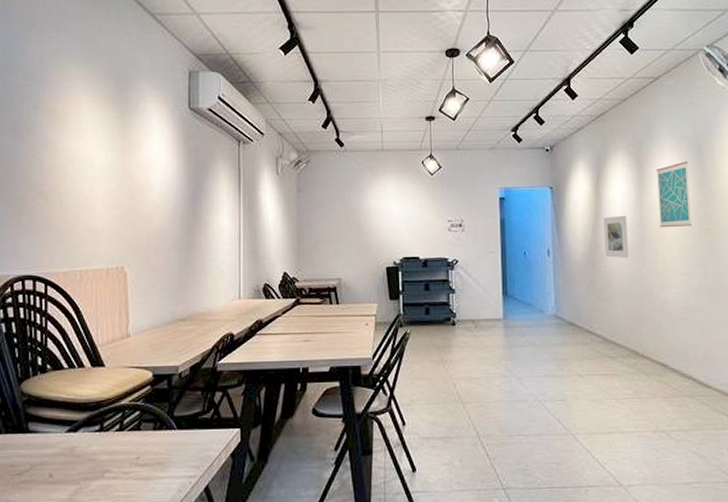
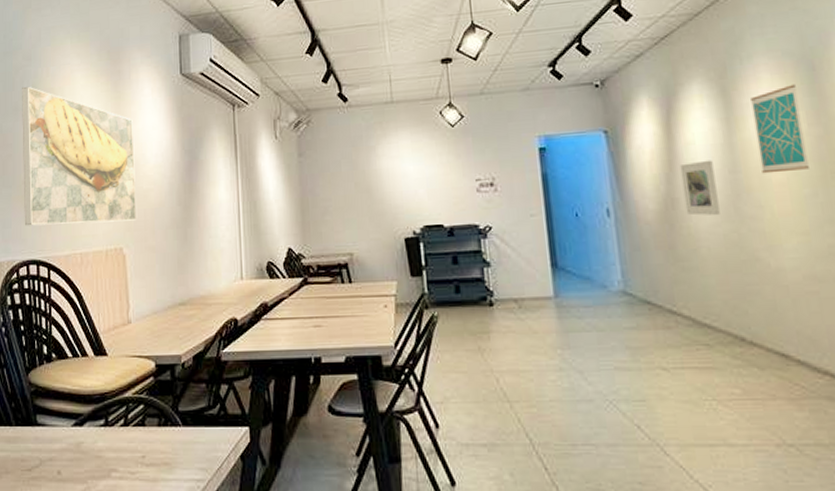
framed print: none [20,105,140,243] -> present [22,86,137,226]

